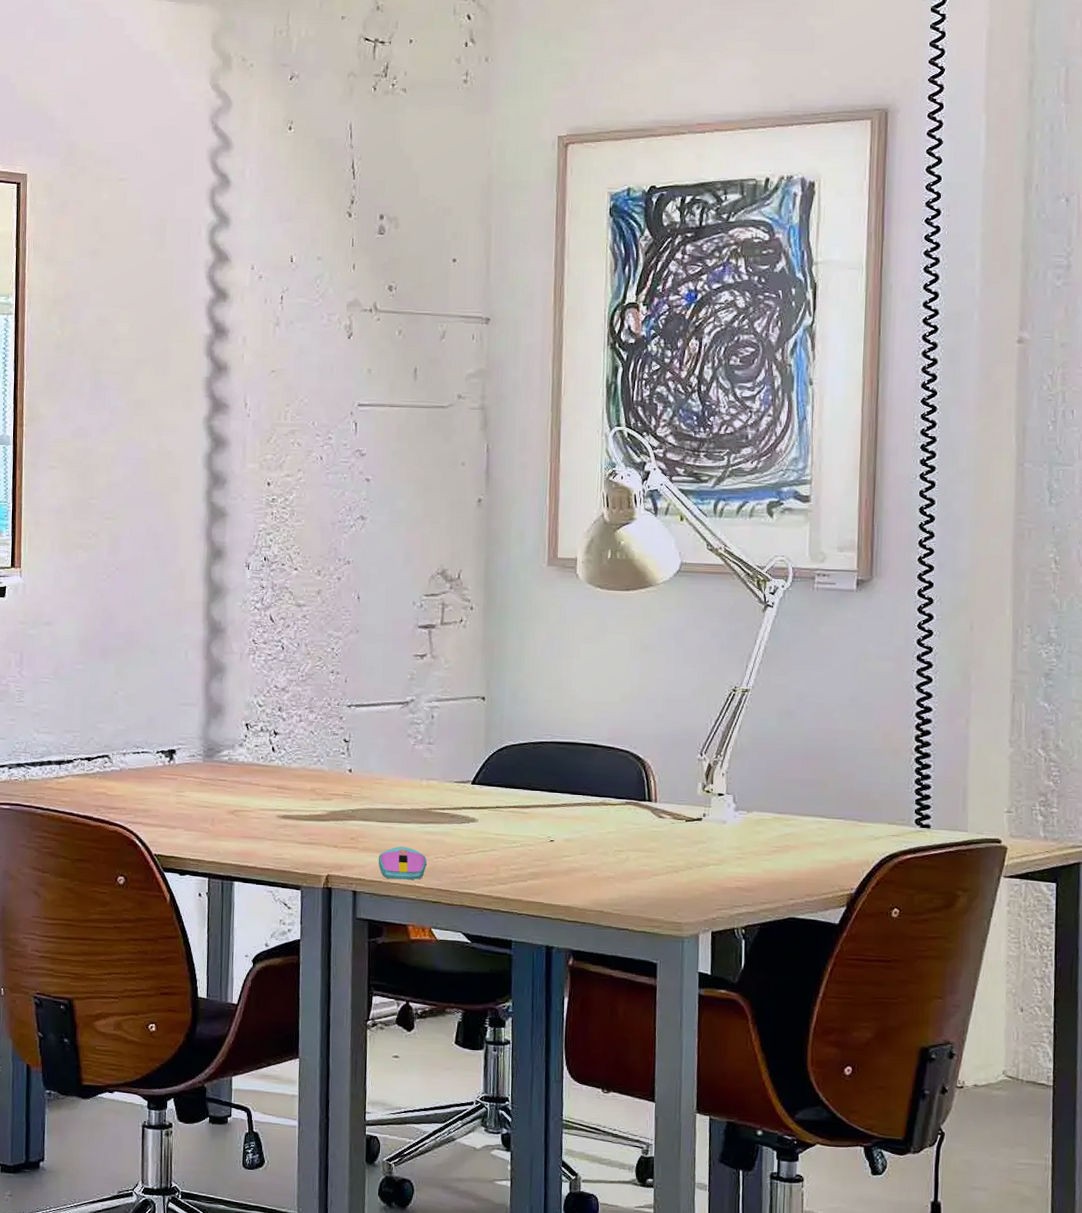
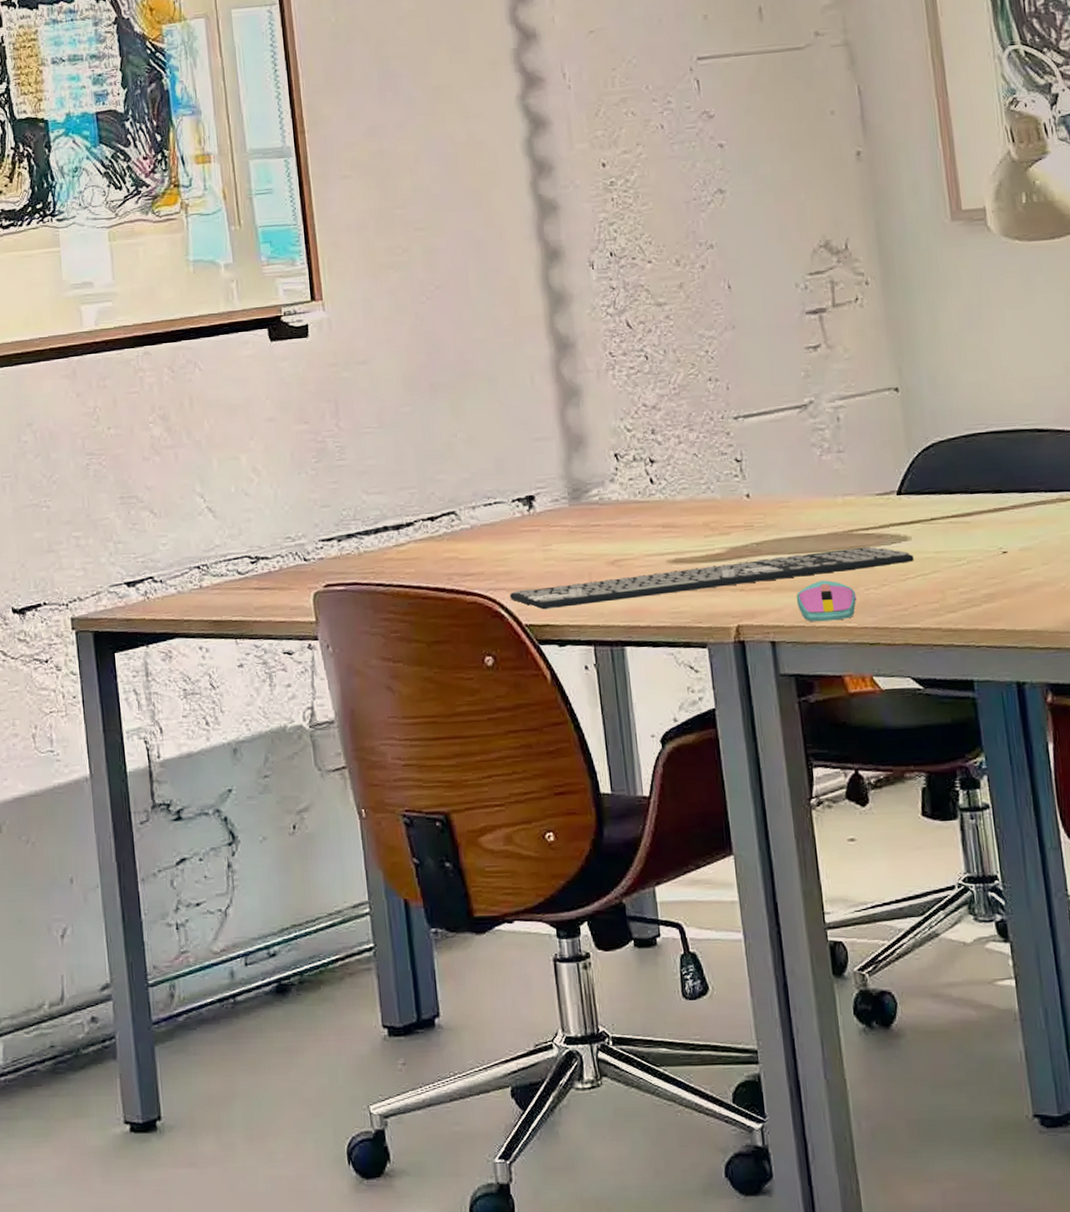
keyboard: none [144,823,478,844] -> present [509,546,914,610]

